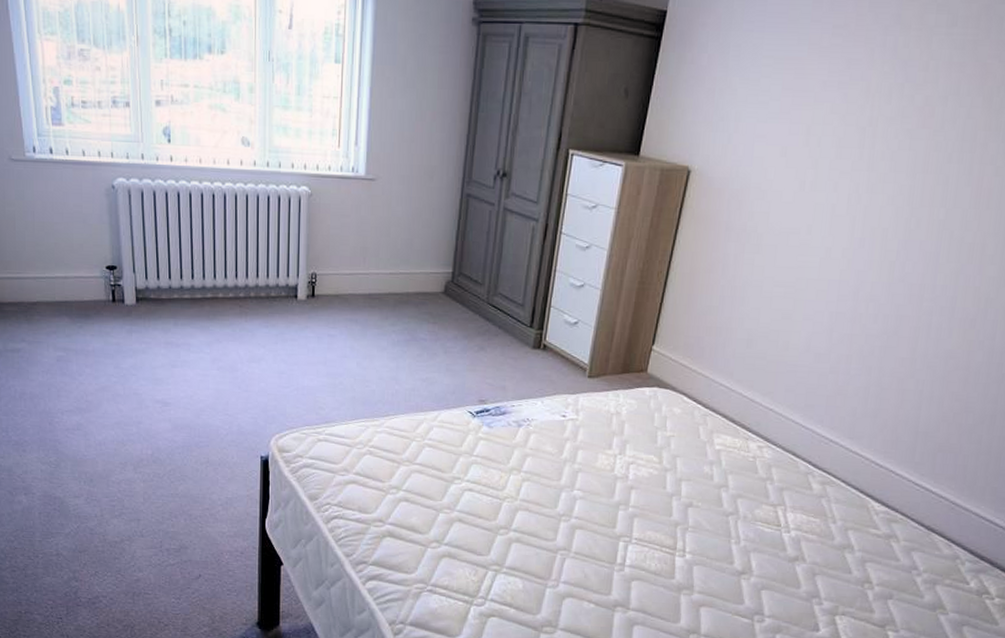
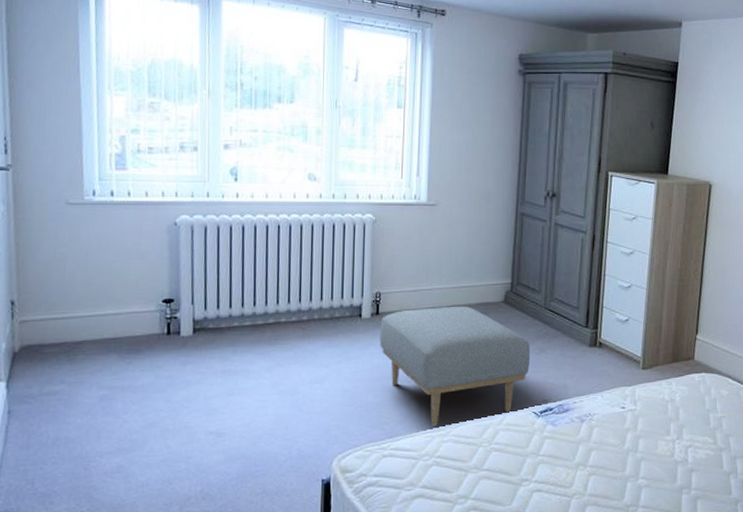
ottoman: none [315,293,470,416] -> present [380,306,531,427]

